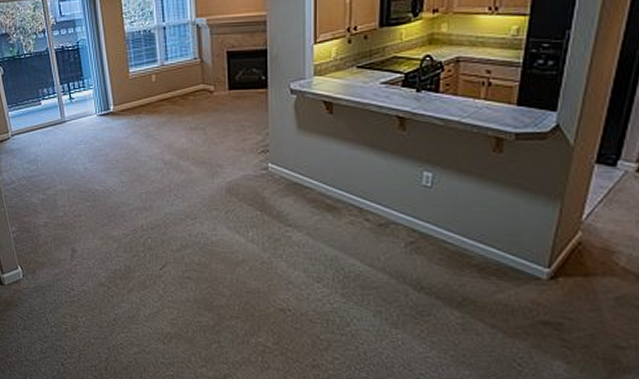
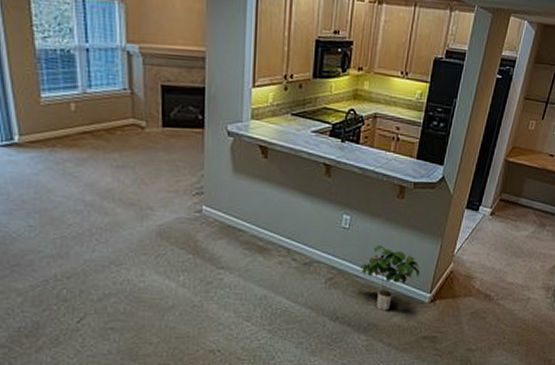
potted plant: none [449,207,531,285] -> present [361,245,420,311]

